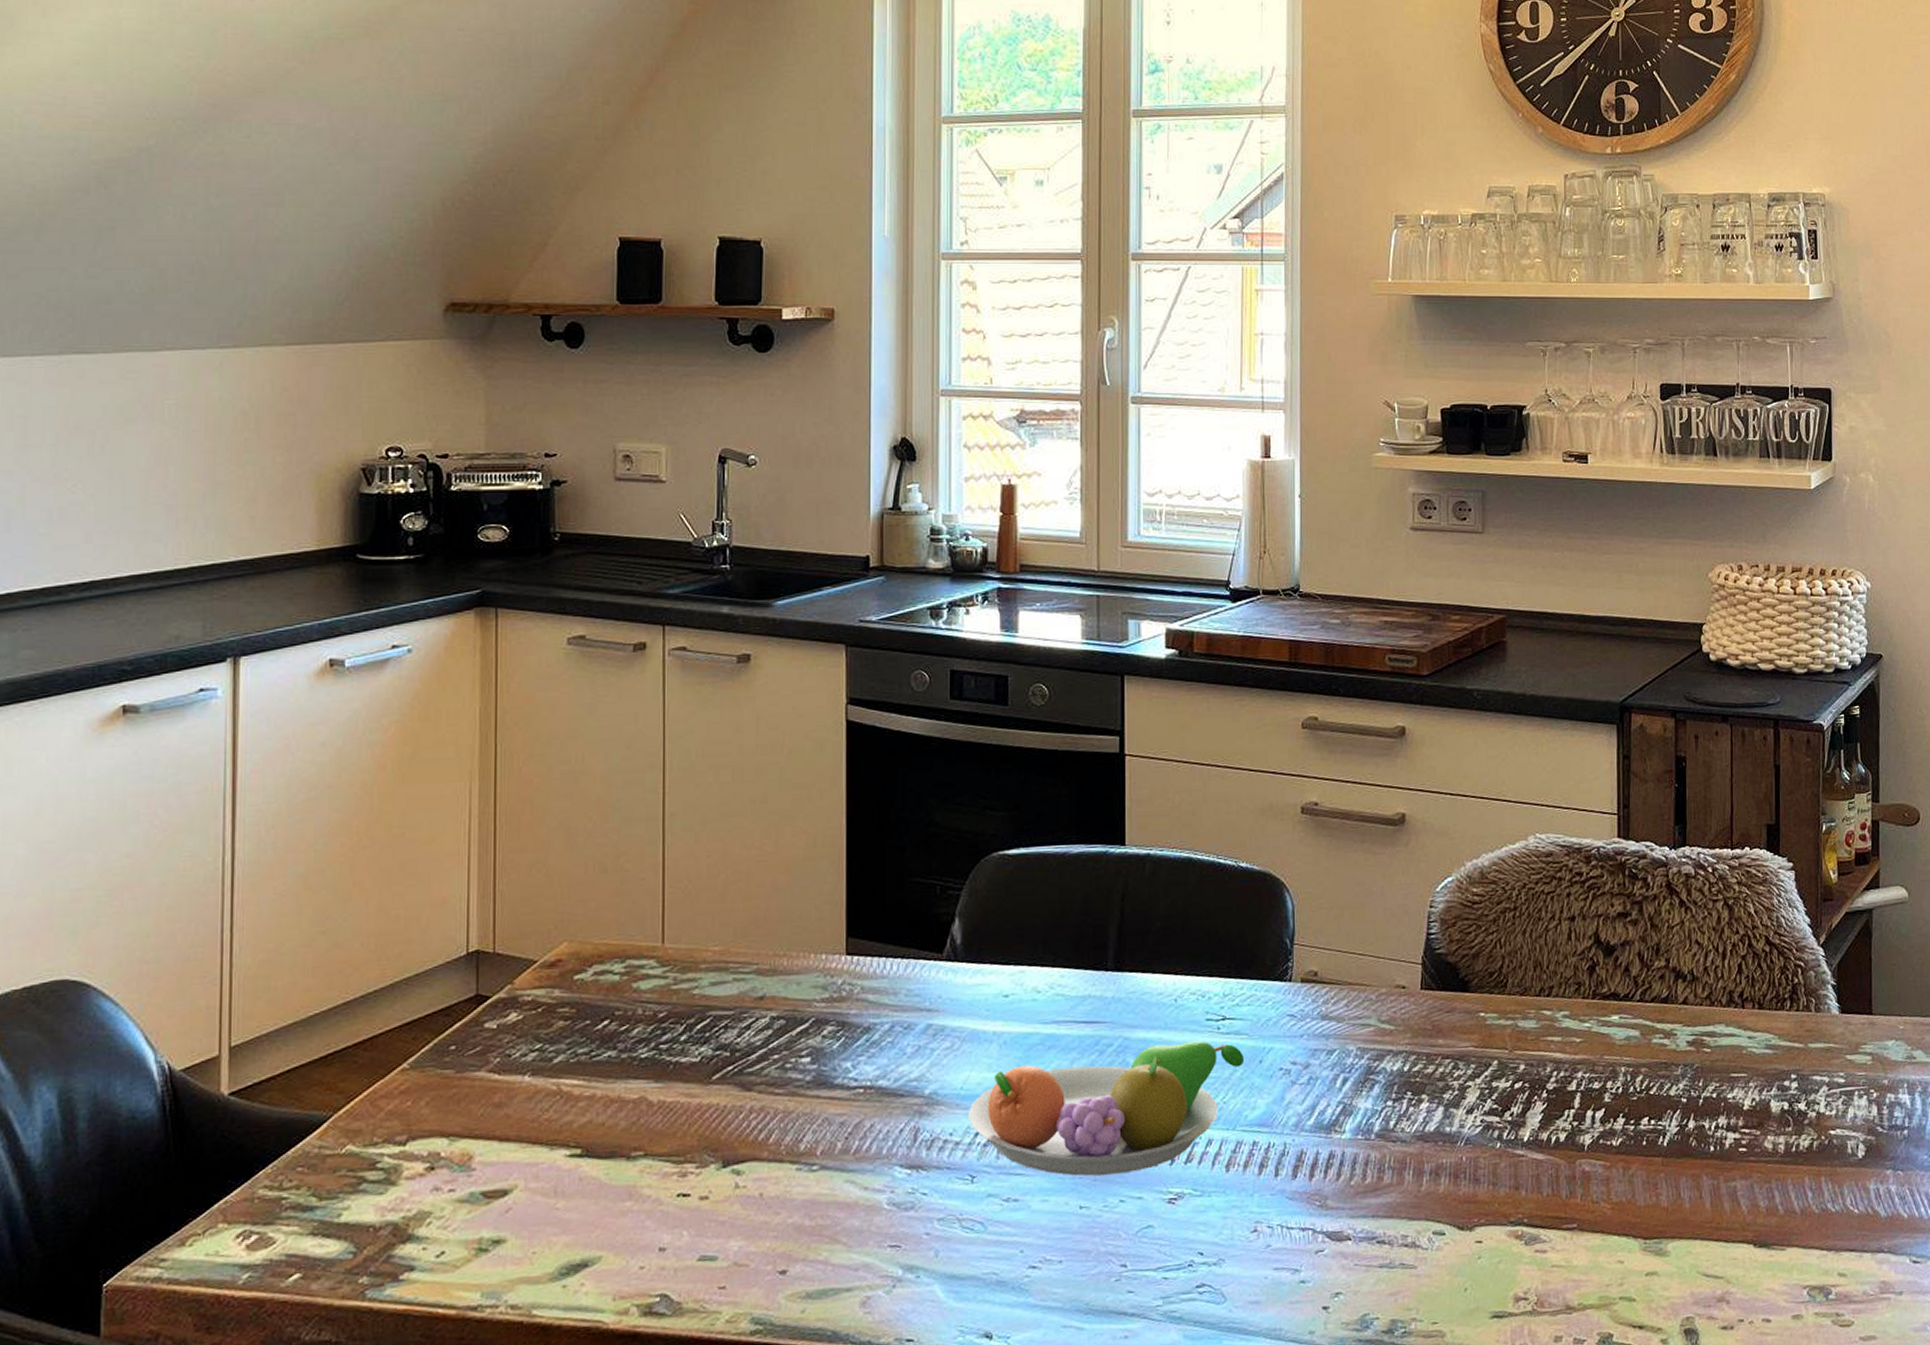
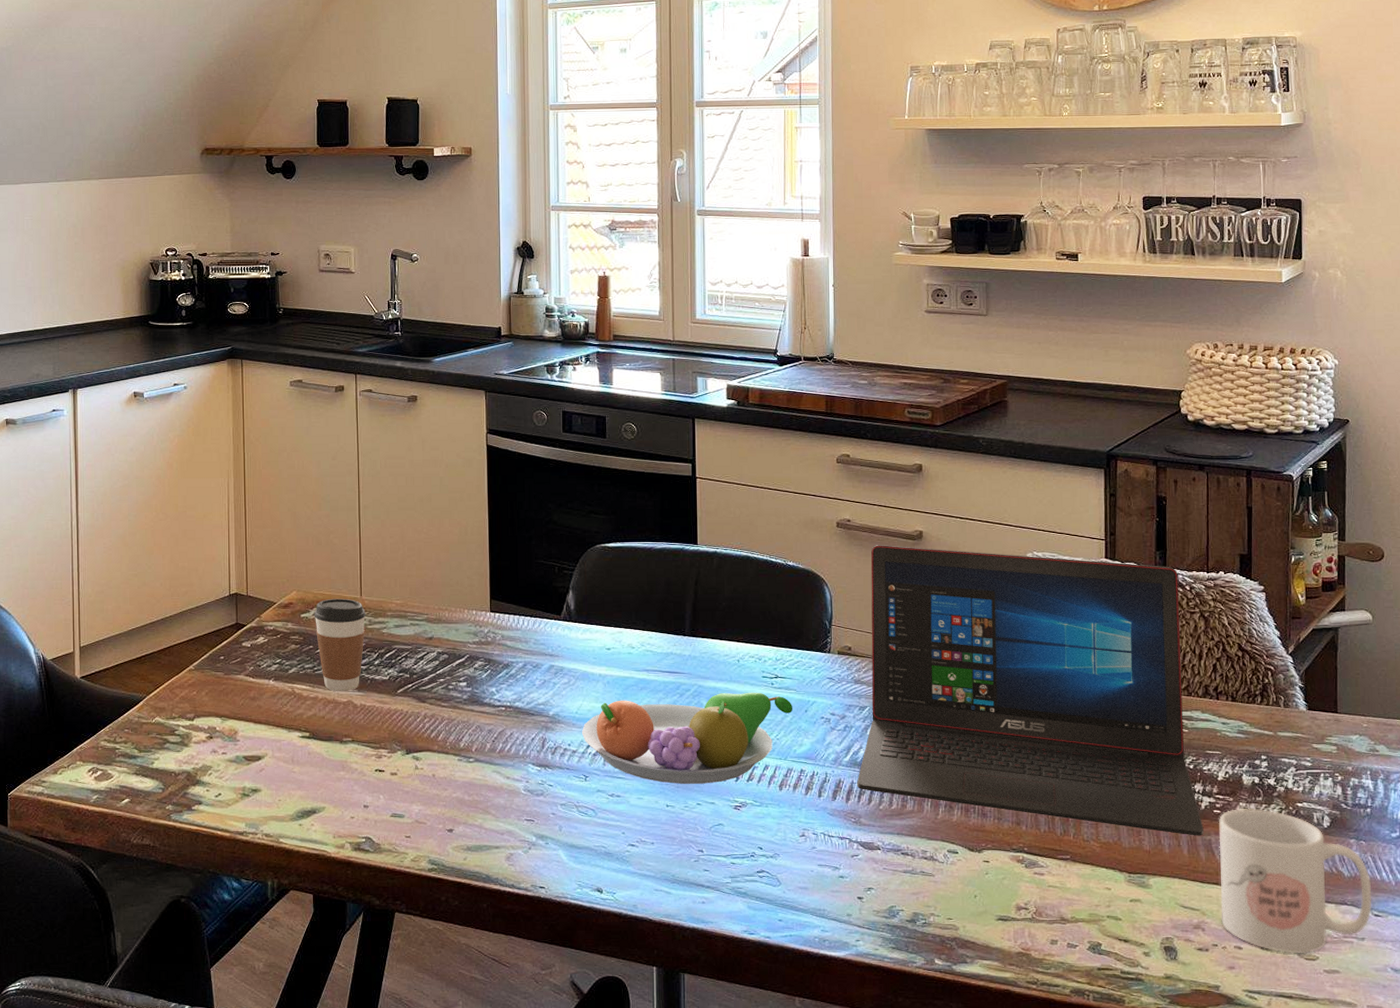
coffee cup: none [593,948,669,1086] -> present [314,598,366,692]
laptop: none [1323,833,1728,1184] -> present [857,545,1204,836]
mug: none [1745,1141,1911,1321] -> present [1219,808,1372,954]

